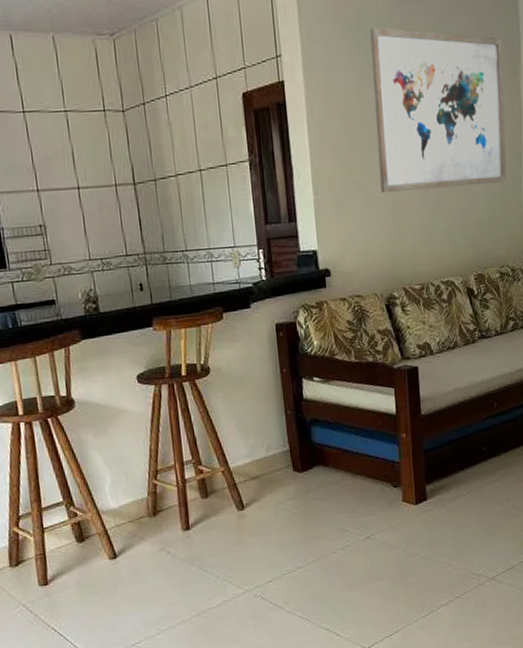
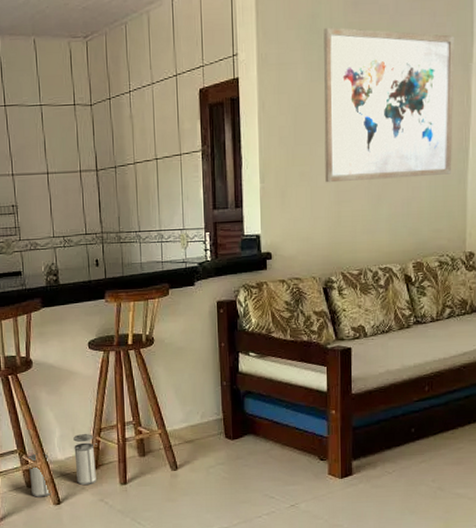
trash can: none [77,477,156,553] -> present [28,433,97,497]

